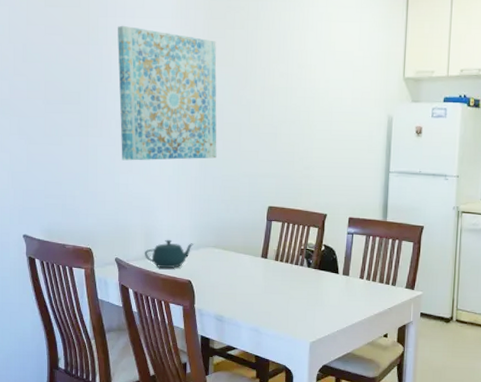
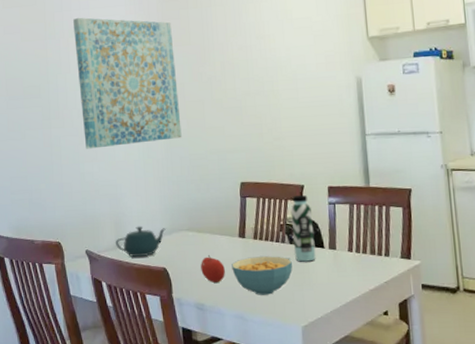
fruit: none [223,271,246,297] -> present [201,254,225,283]
cereal bowl: none [252,276,309,312] -> present [232,256,293,295]
water bottle: none [311,222,332,285] -> present [290,194,316,262]

